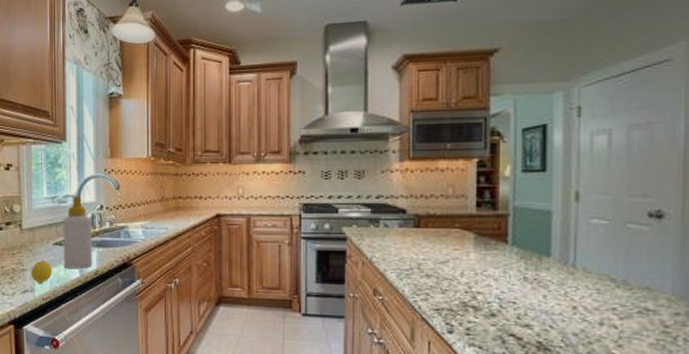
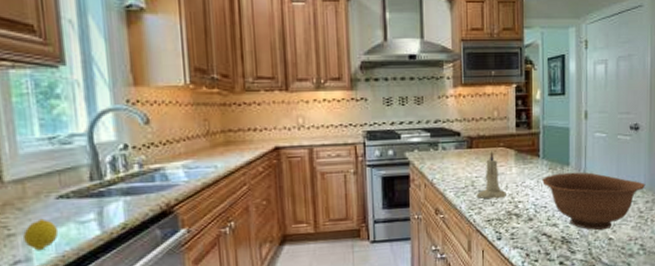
soap bottle: present [63,195,93,269] -> none [69,134,119,227]
candle: none [422,232,461,287] -> present [476,151,506,199]
bowl: none [511,264,675,341] -> present [542,172,646,230]

